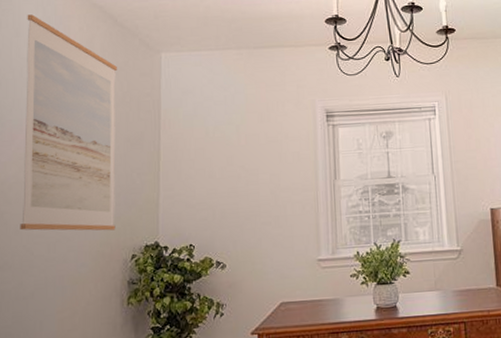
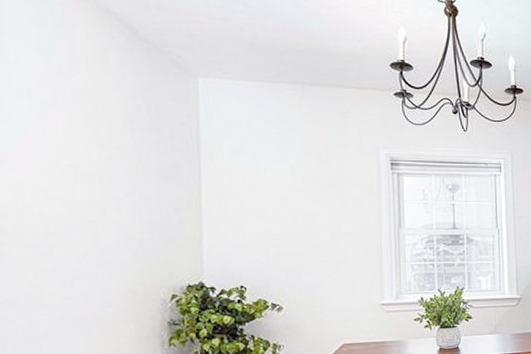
wall art: present [20,14,117,231] -> none [10,10,150,269]

